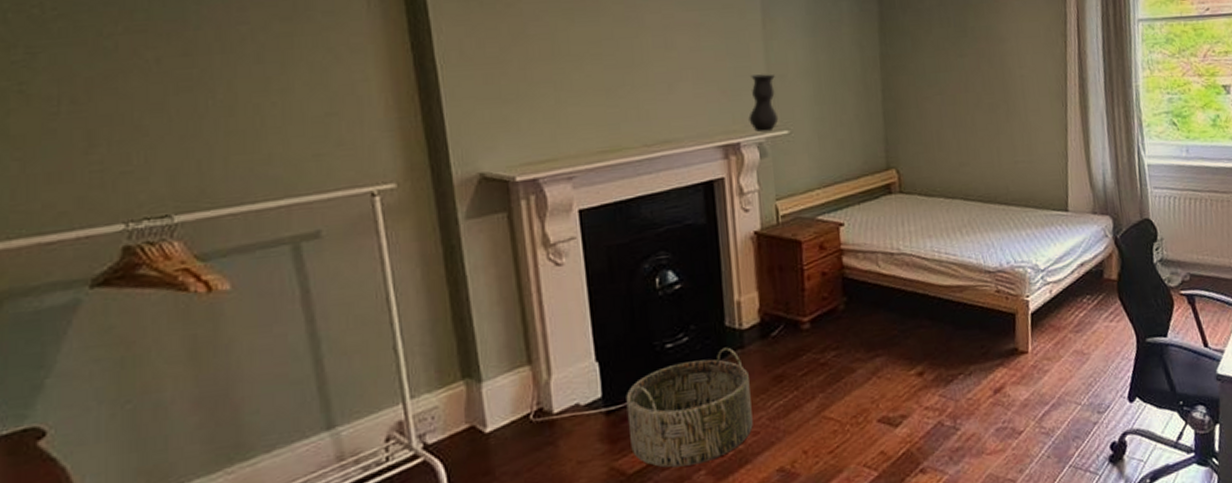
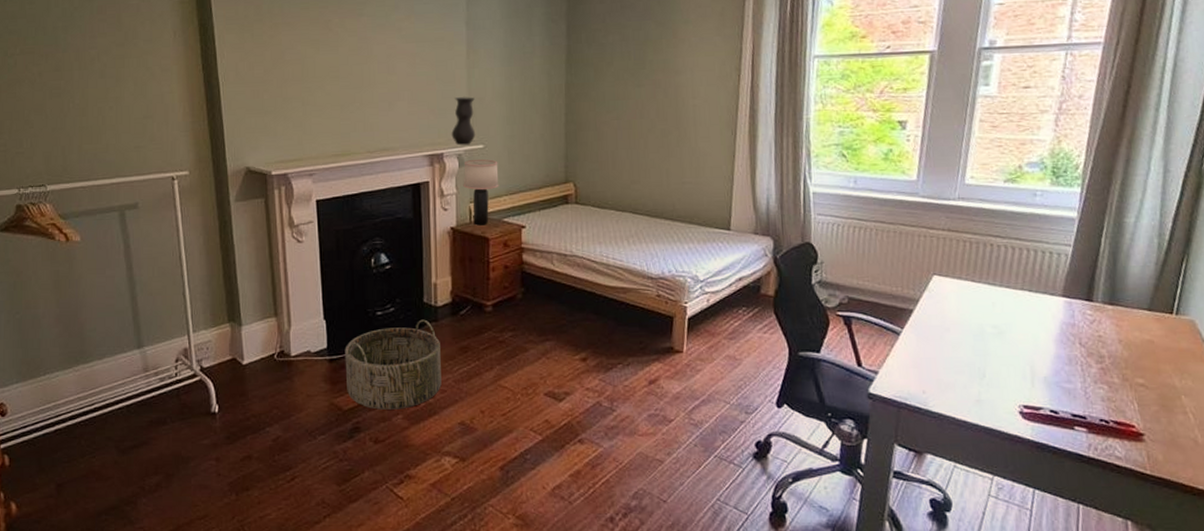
table lamp: none [766,147,810,227] -> present [463,159,499,226]

